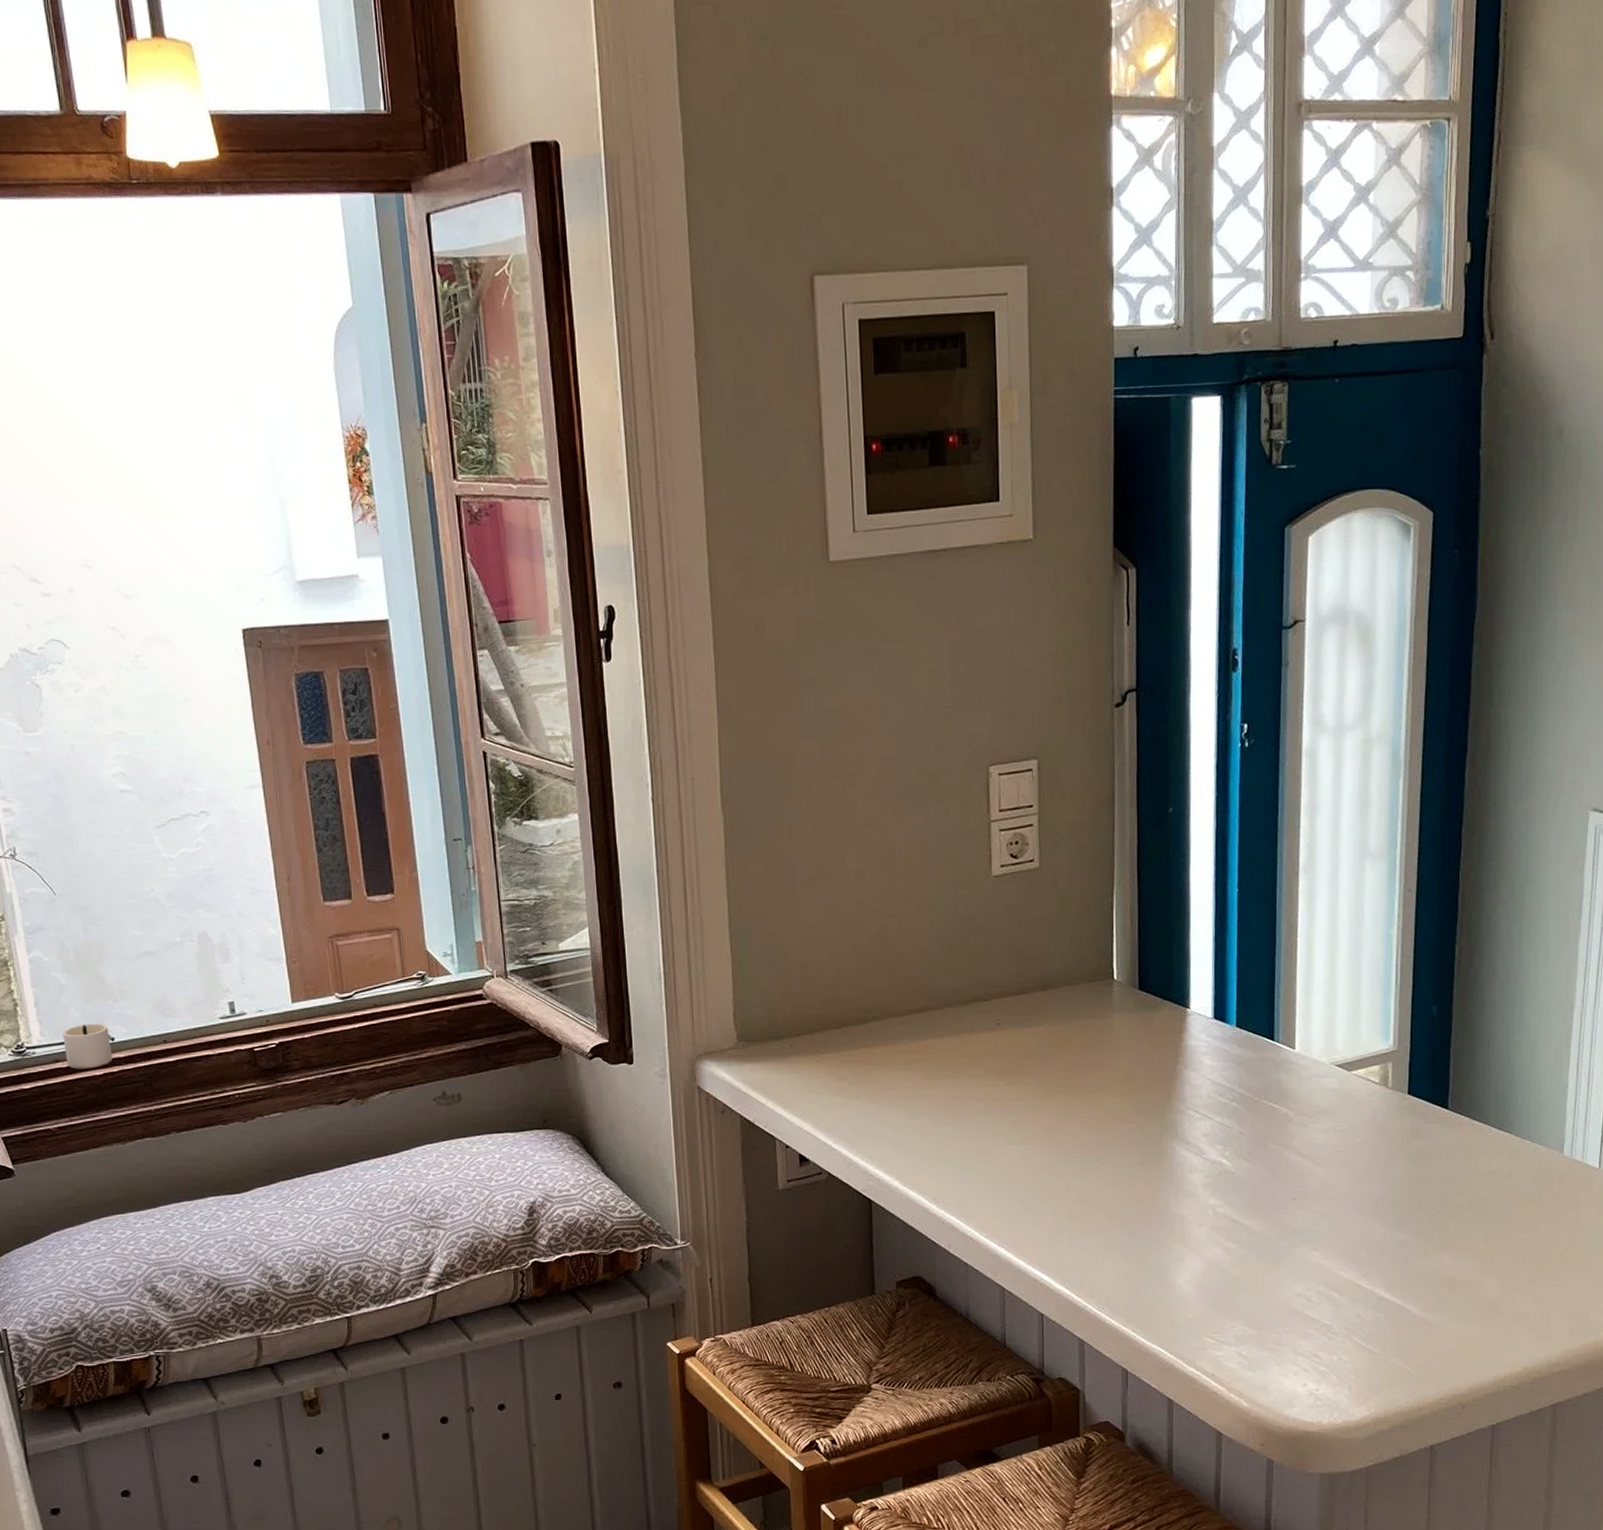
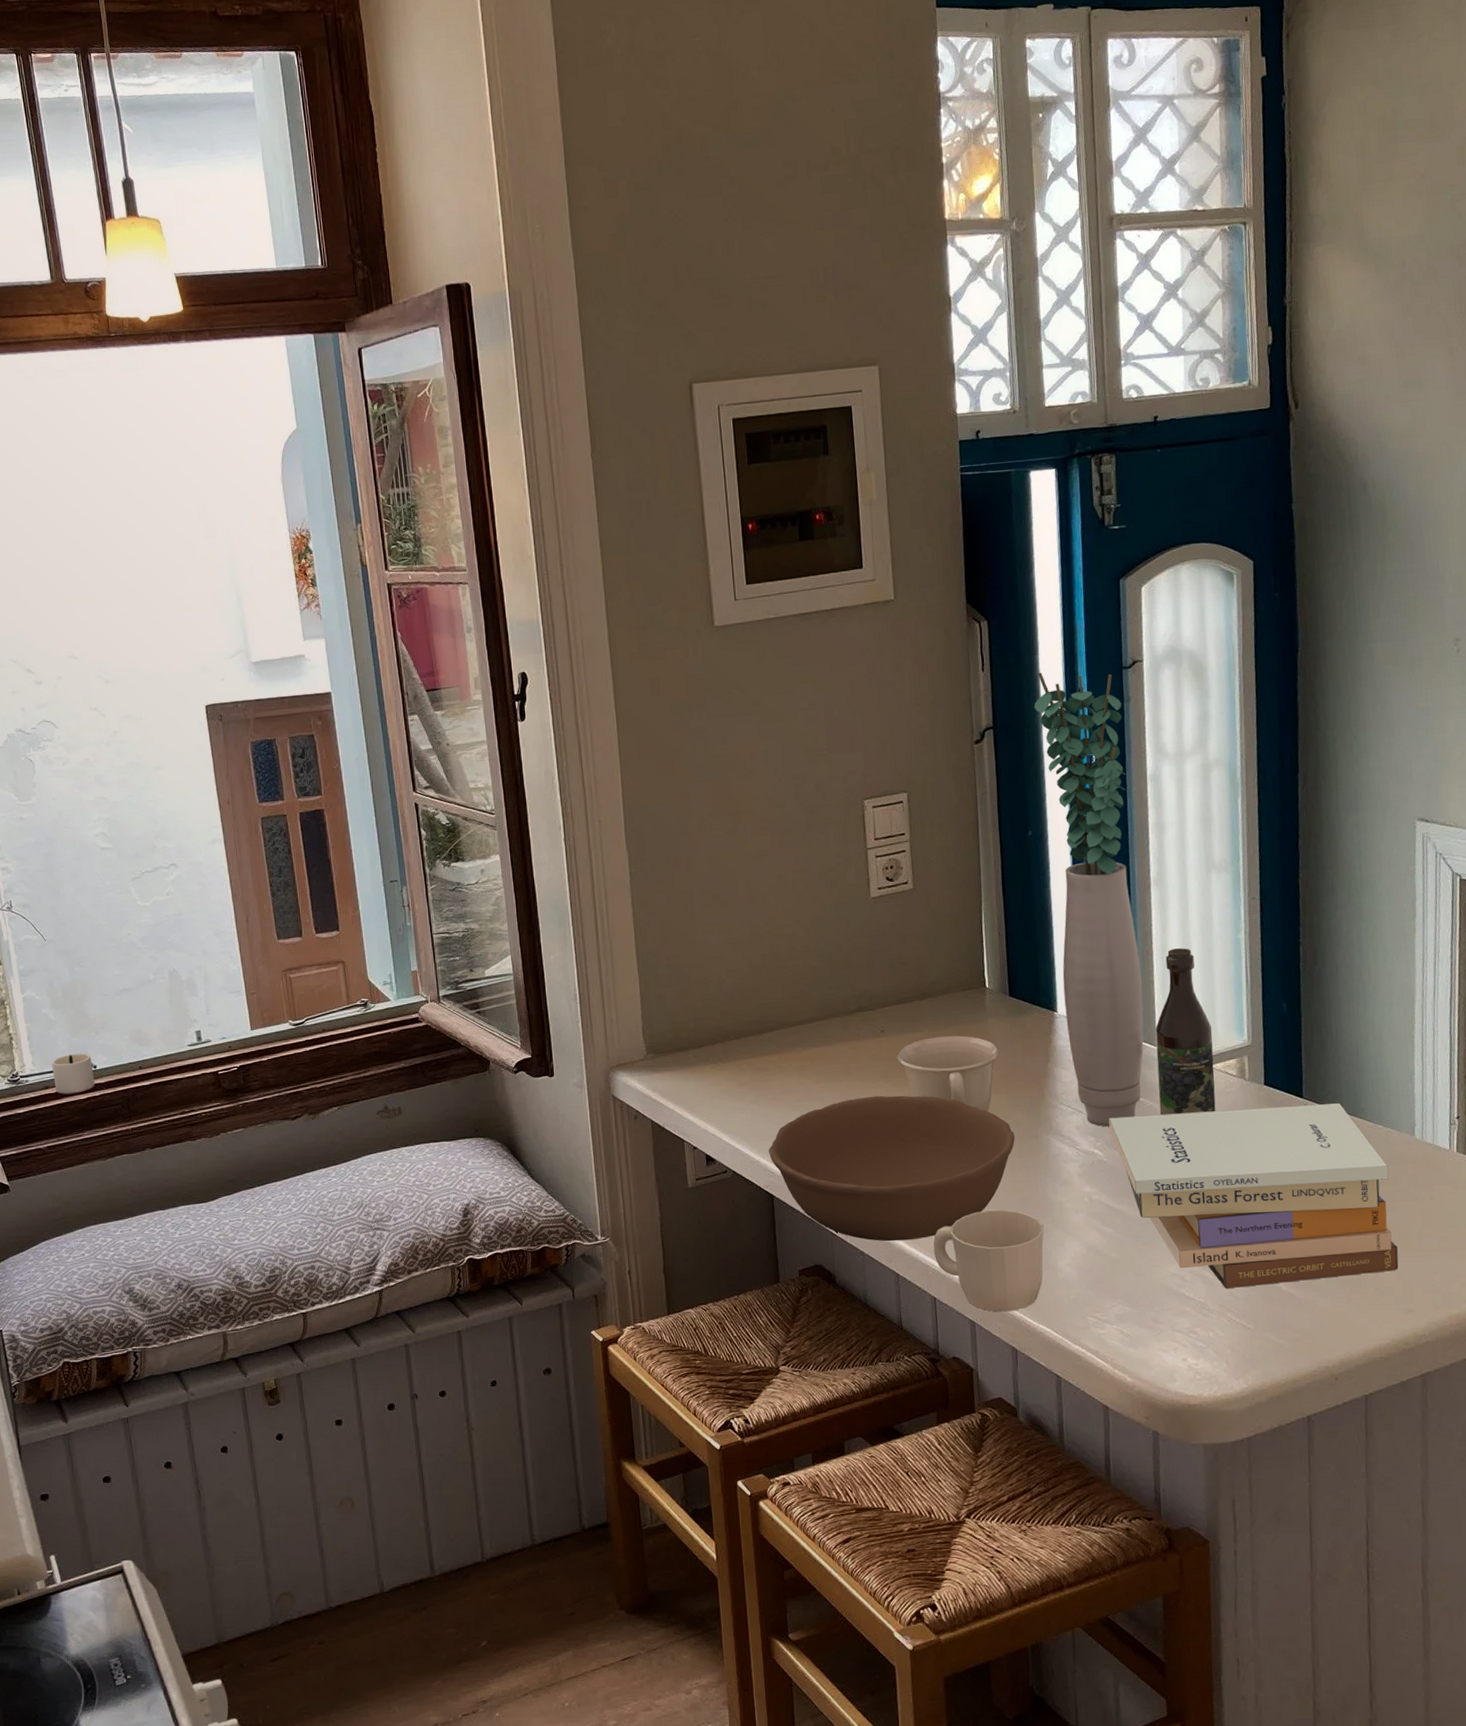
bowl: none [868,1094,1137,1253] -> present [769,1095,1015,1242]
teacup: none [1013,1031,1126,1115] -> present [896,1035,1000,1112]
mug: none [1044,1221,1163,1331] -> present [933,1209,1044,1312]
vase: none [1182,629,1285,1135] -> present [1034,672,1144,1127]
books: none [1239,1116,1537,1310] -> present [1109,1103,1399,1288]
wine bottle: none [1294,942,1356,1124] -> present [1155,947,1216,1116]

